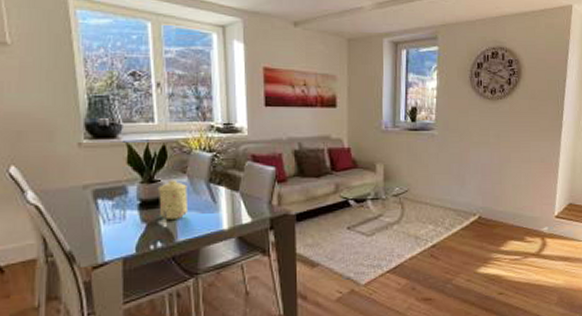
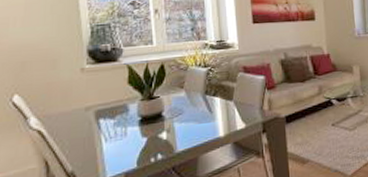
mug: present [157,180,187,219] -> none [157,95,185,132]

